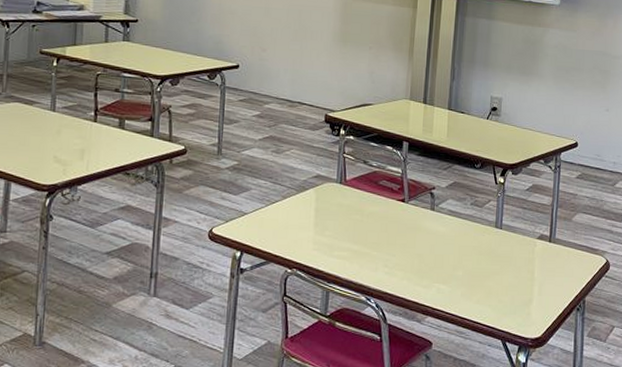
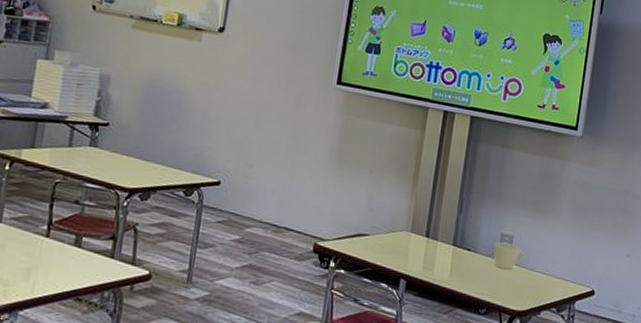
cup: none [485,104,514,129] -> present [493,242,526,271]

